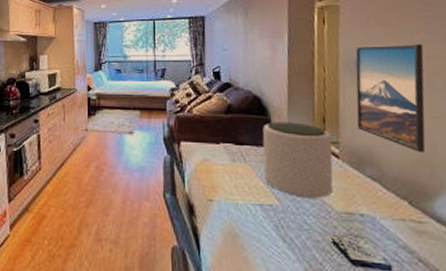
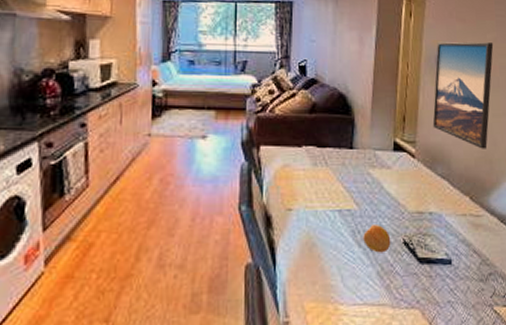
plant pot: present [262,121,334,199] -> none [344,121,410,200]
fruit: none [287,222,319,250] -> present [363,225,391,253]

